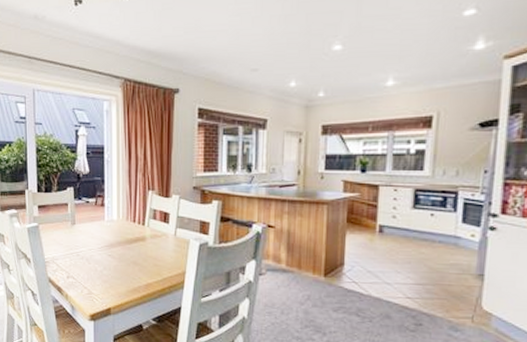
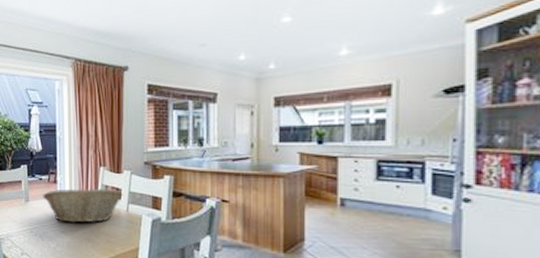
fruit basket: none [90,211,171,247] -> present [43,187,123,223]

